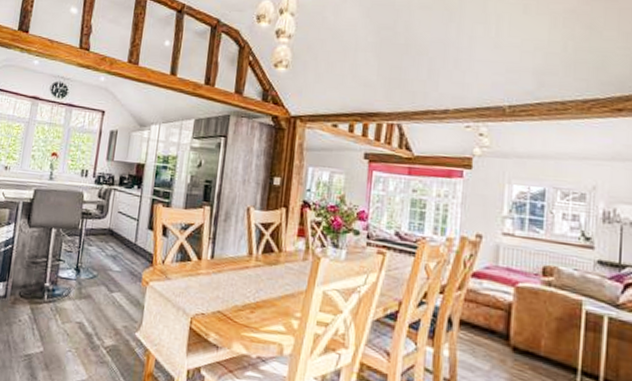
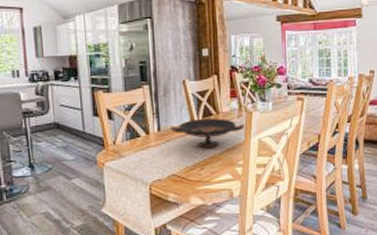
decorative bowl: none [224,253,309,290] -> present [169,118,244,148]

